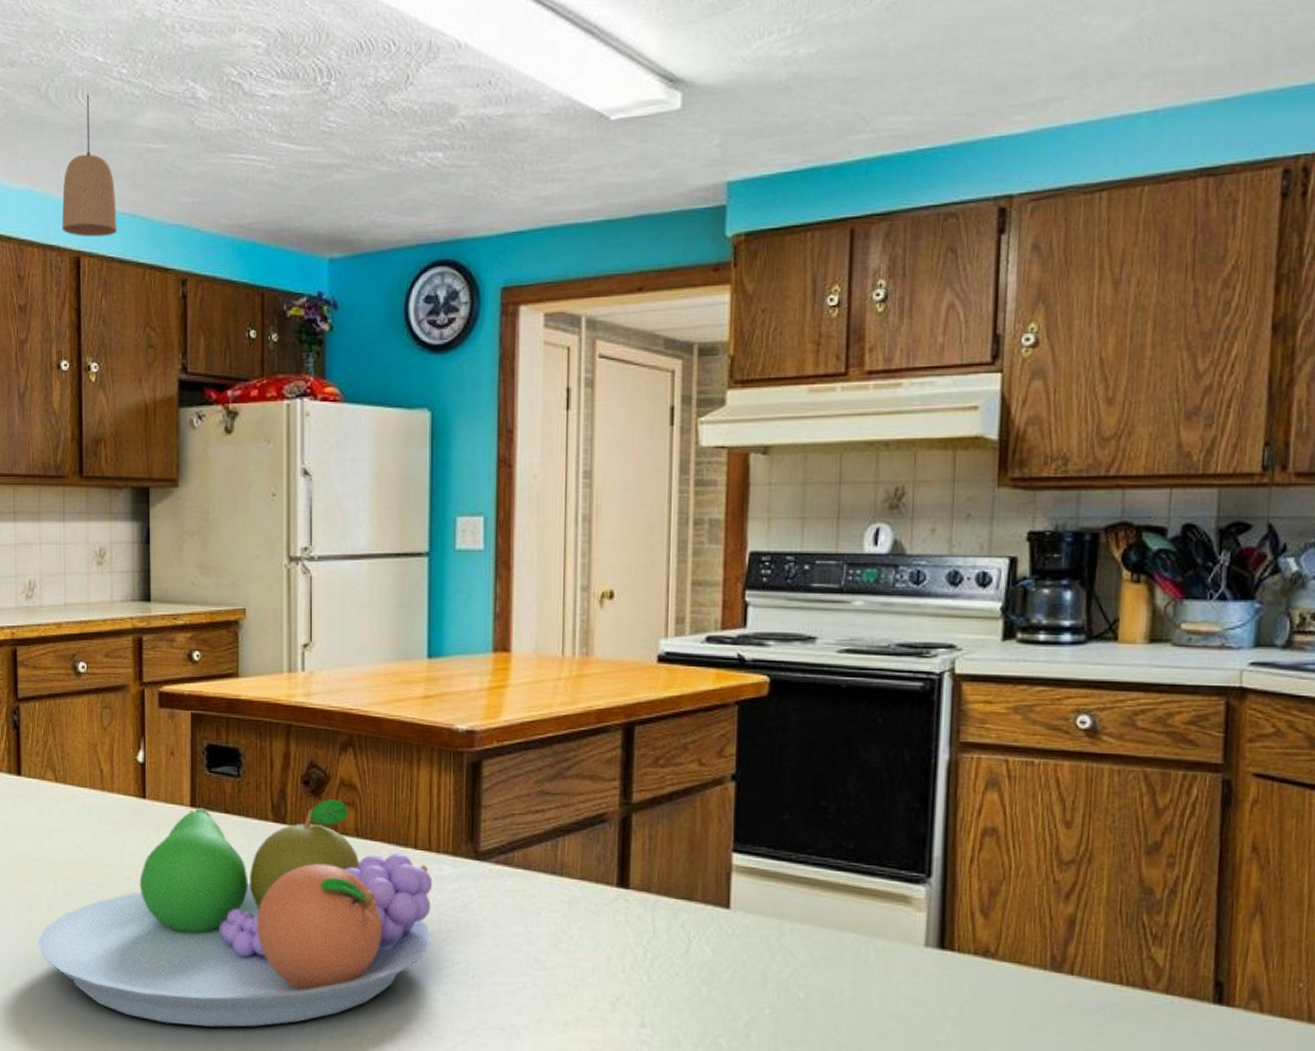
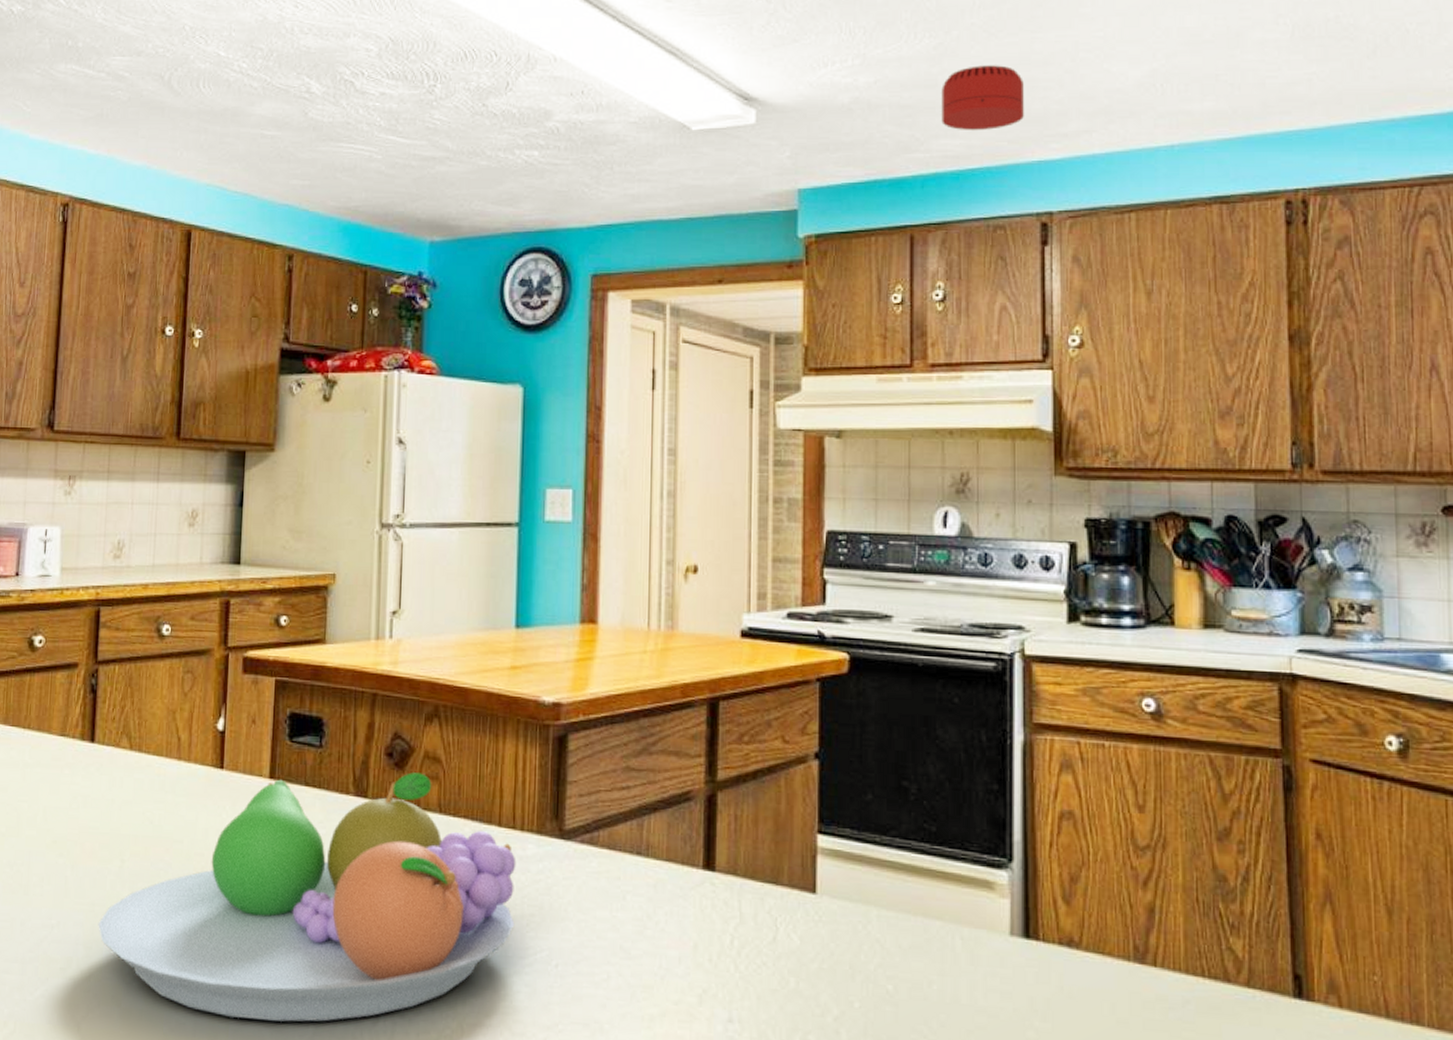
pendant light: present [61,94,117,237] -> none [175,84,230,213]
smoke detector: none [891,25,988,105] -> present [941,65,1024,130]

